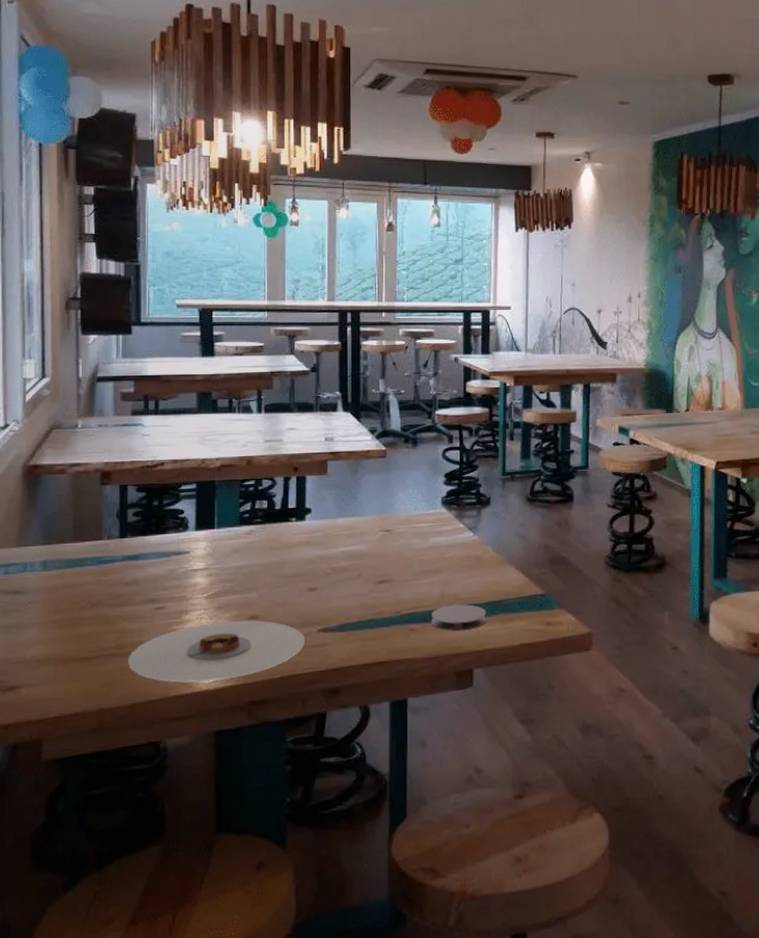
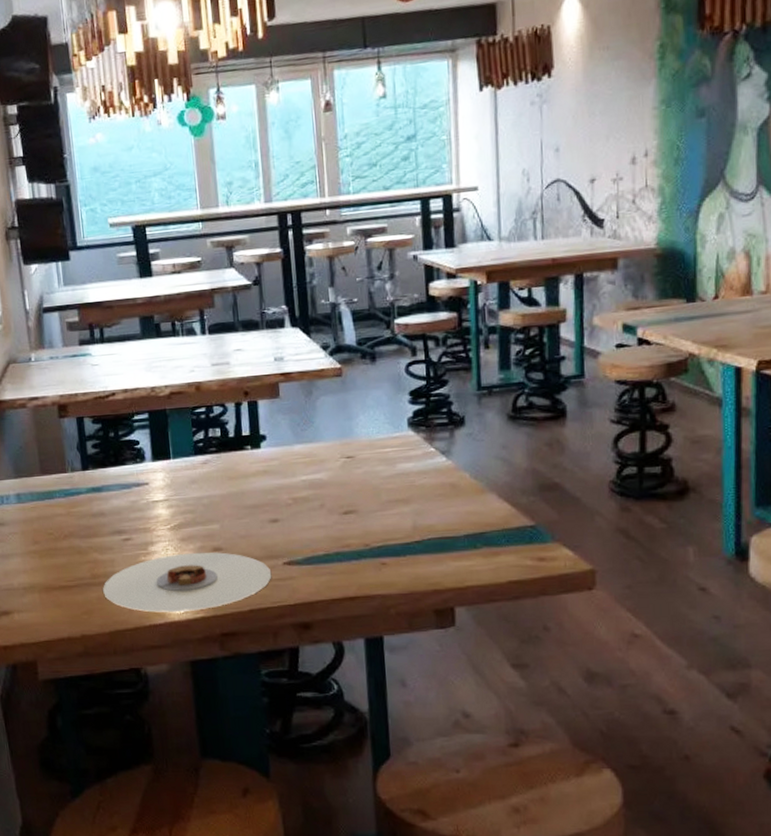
coaster: present [430,604,487,631] -> none [403,536,467,565]

